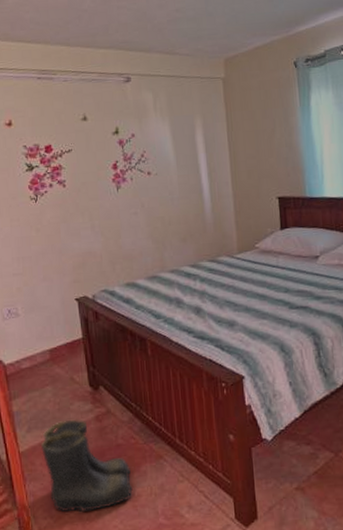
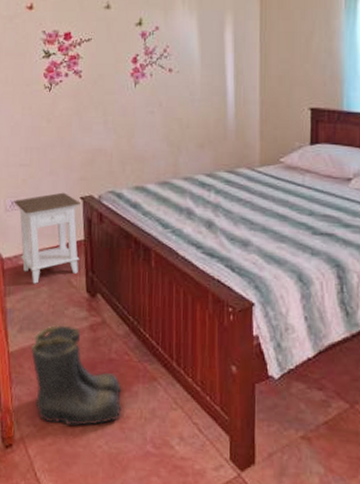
nightstand: none [10,296,80,385] -> present [14,192,81,284]

